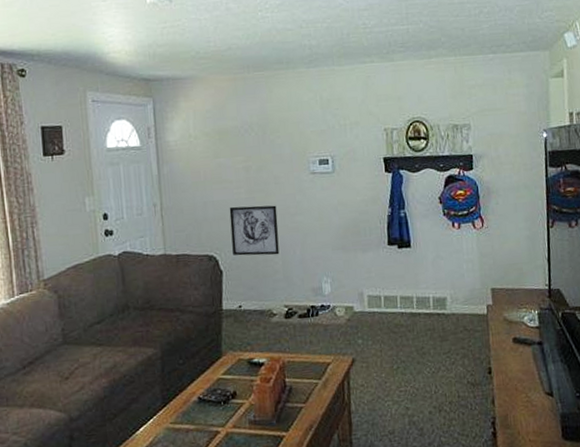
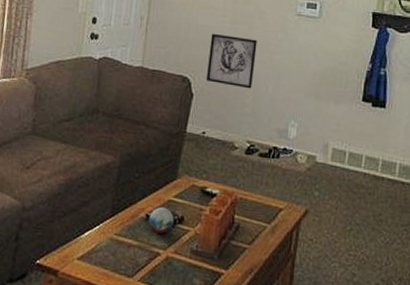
decorative orb: none [201,386,227,413] -> present [148,206,174,234]

